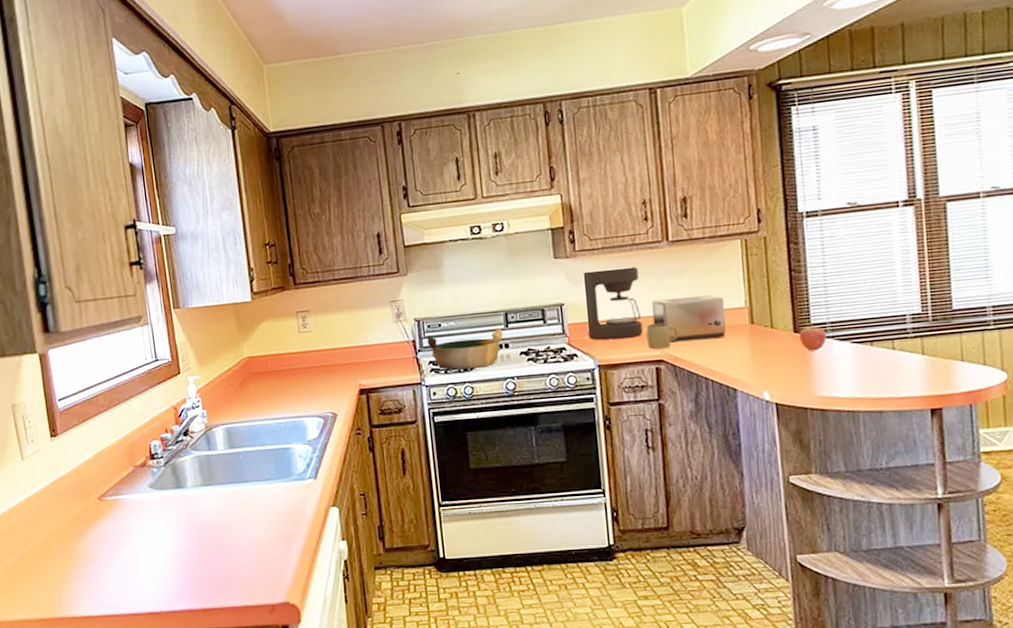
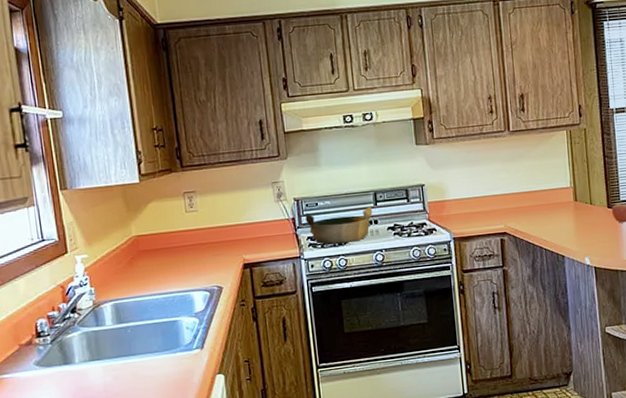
coffee maker: present [582,266,643,341] -> none [440,152,490,217]
mug: present [646,323,678,350] -> none [492,201,518,224]
toaster: present [651,294,726,343] -> none [496,176,556,218]

